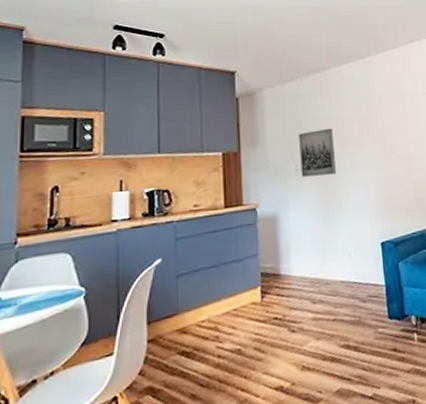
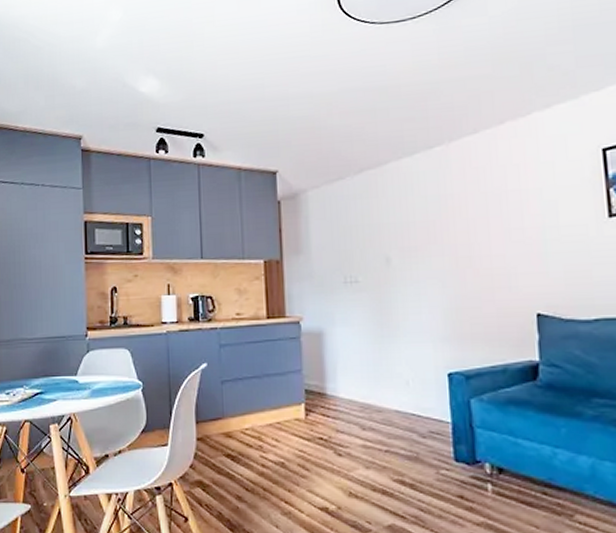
wall art: present [299,128,336,177] -> none [348,235,392,291]

